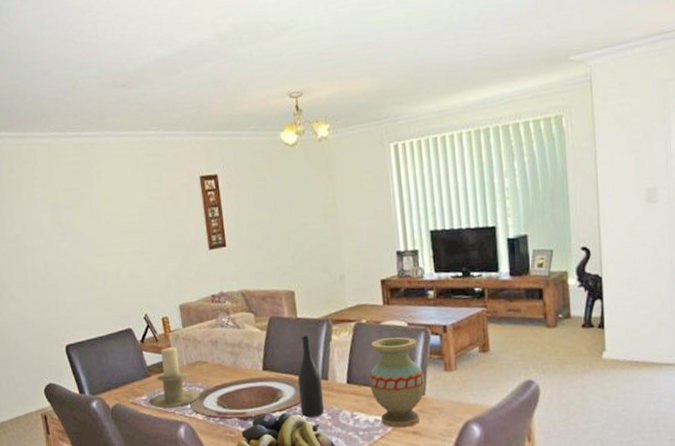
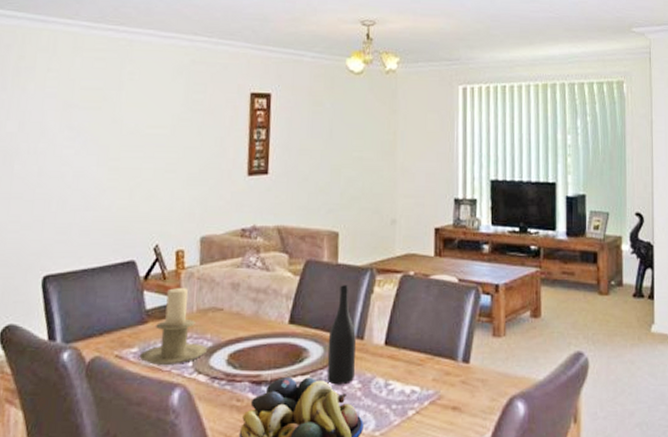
vase: present [369,337,425,428] -> none [410,295,471,402]

